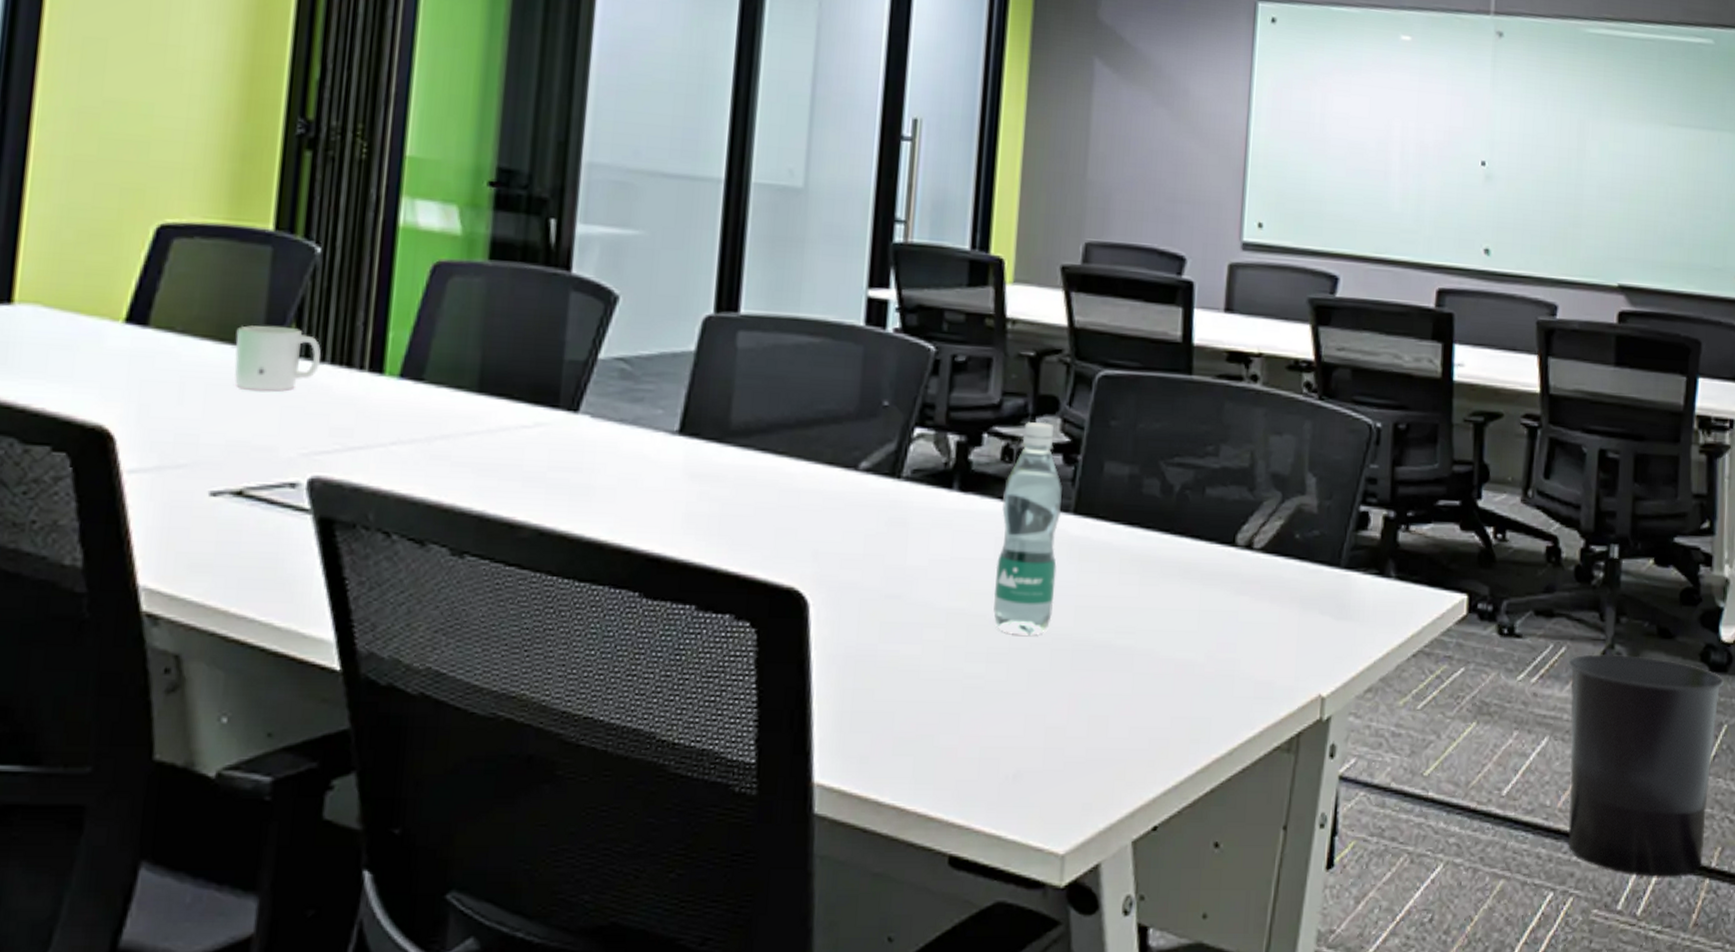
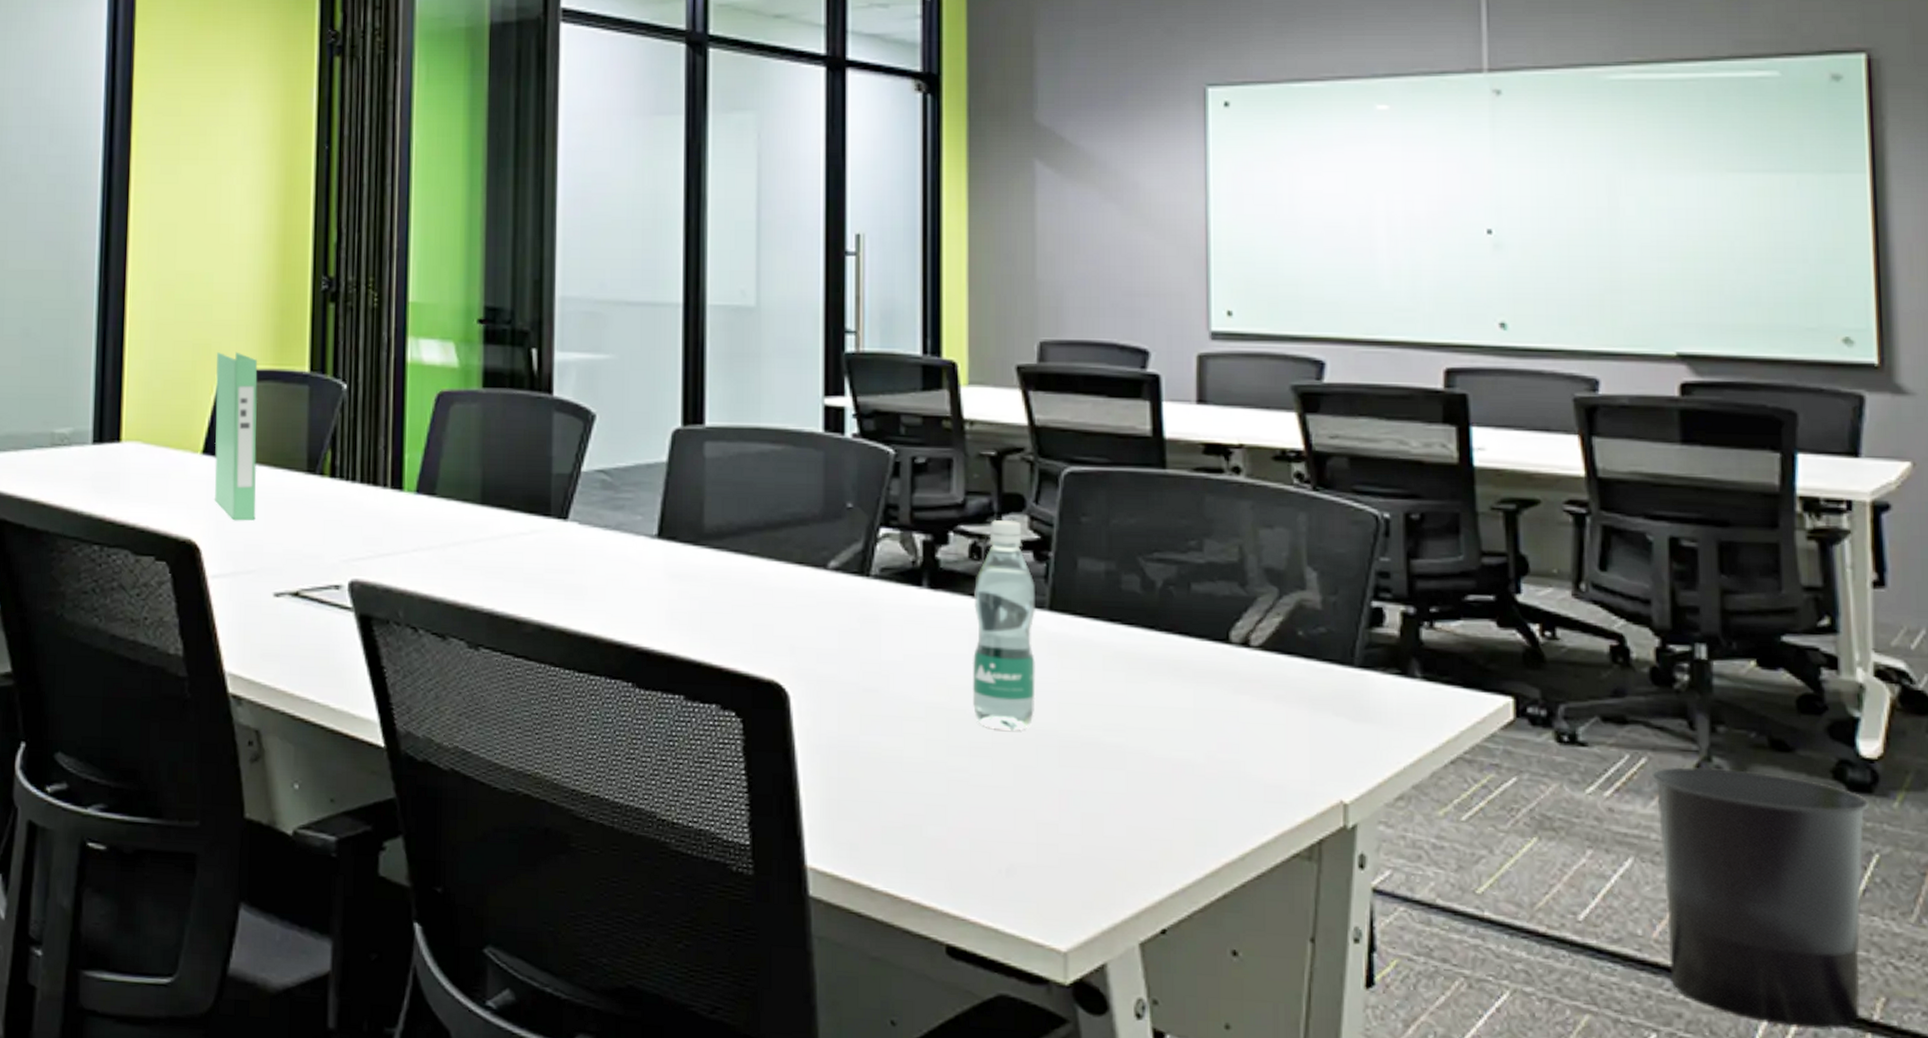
binder: none [138,200,207,405] -> present [214,351,258,521]
mug: present [234,325,322,393] -> none [285,452,353,509]

